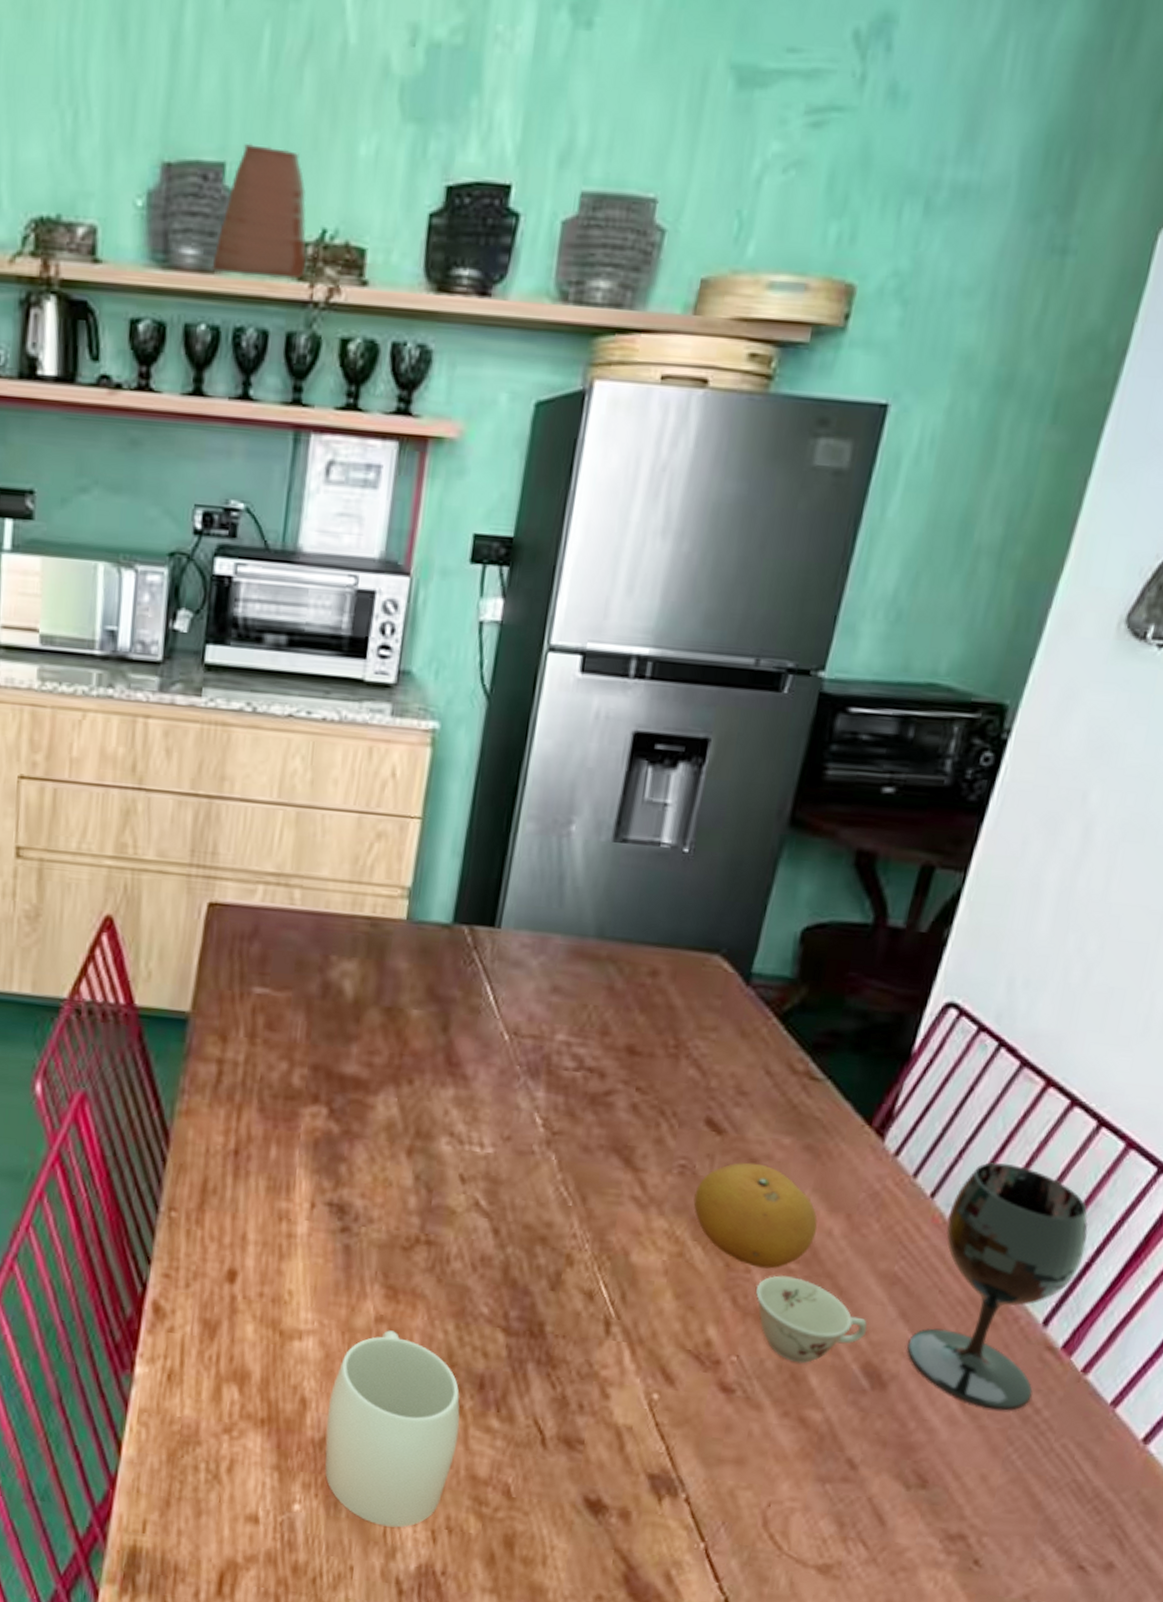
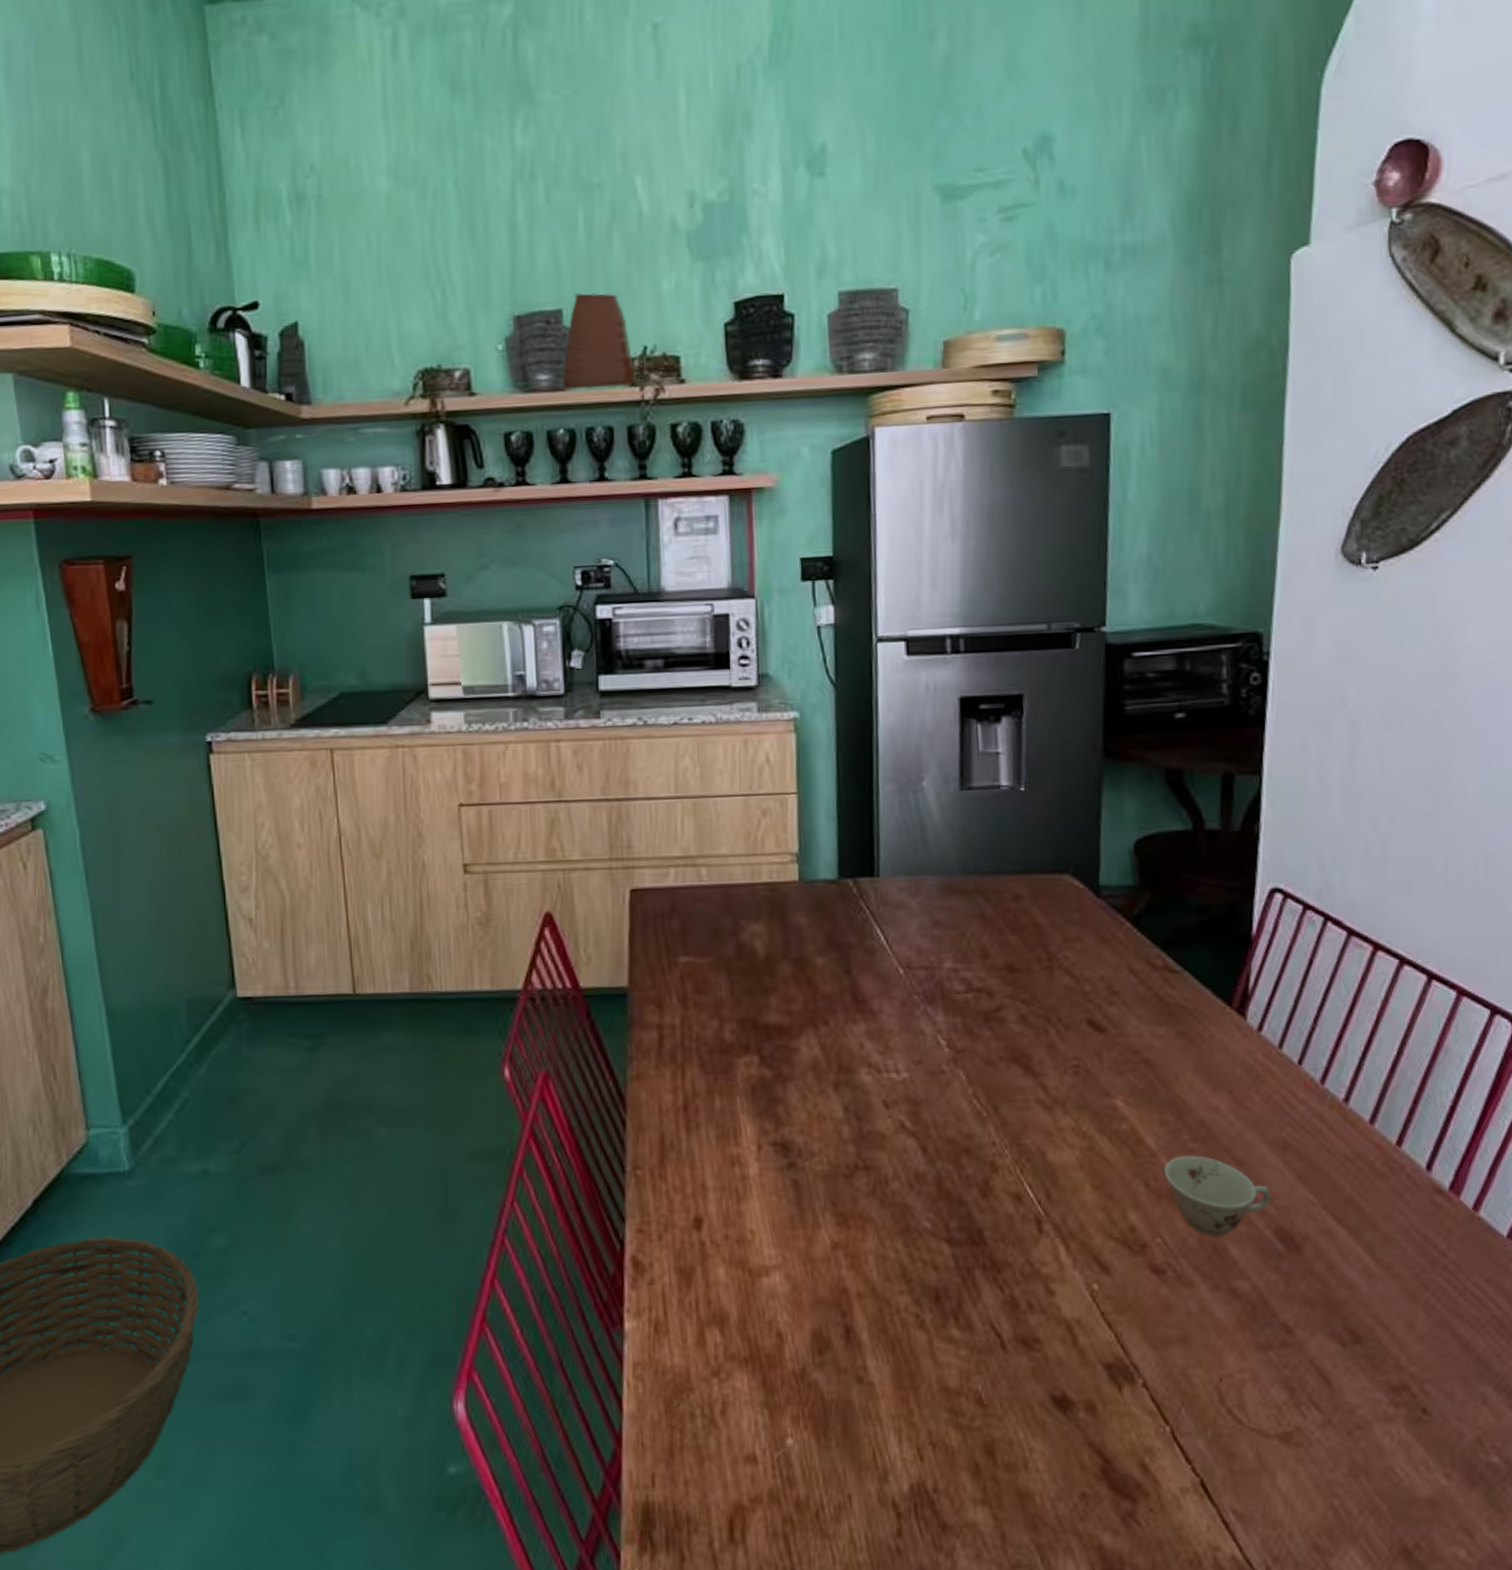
mug: present [325,1330,460,1528] -> none [802,1256,926,1450]
fruit: present [693,1162,818,1269] -> none [1091,1054,1205,1151]
wine glass: present [907,1162,1089,1411] -> none [1311,1025,1447,1257]

